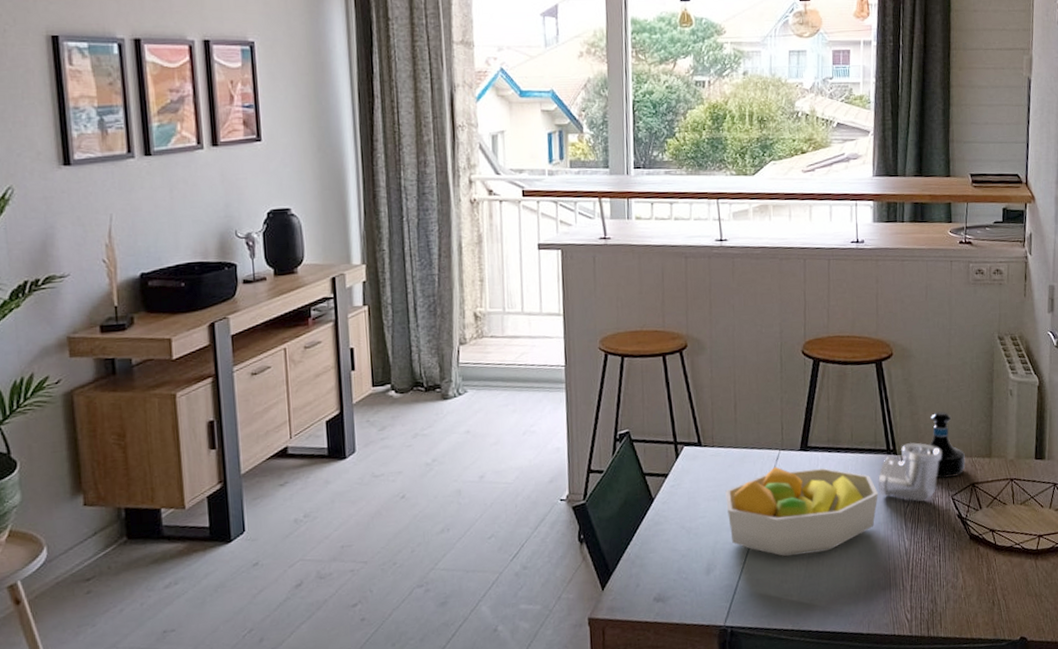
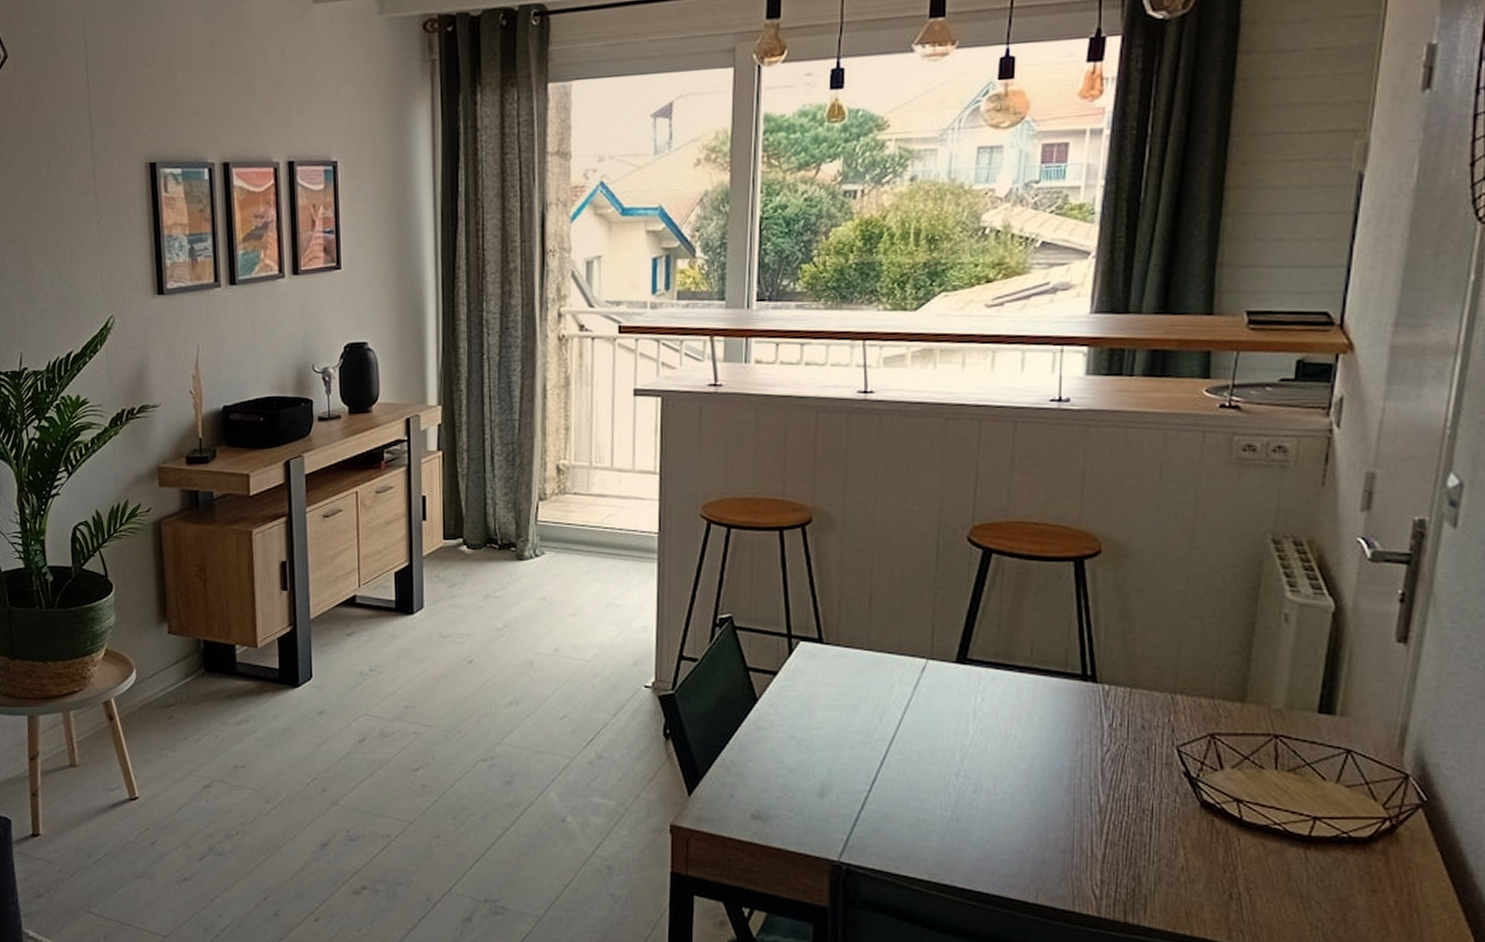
fruit bowl: present [725,467,878,557] -> none [850,679,1064,793]
pipe fitting: present [878,442,942,502] -> none [1064,670,1166,747]
tequila bottle: present [929,411,965,478] -> none [1147,633,1203,722]

